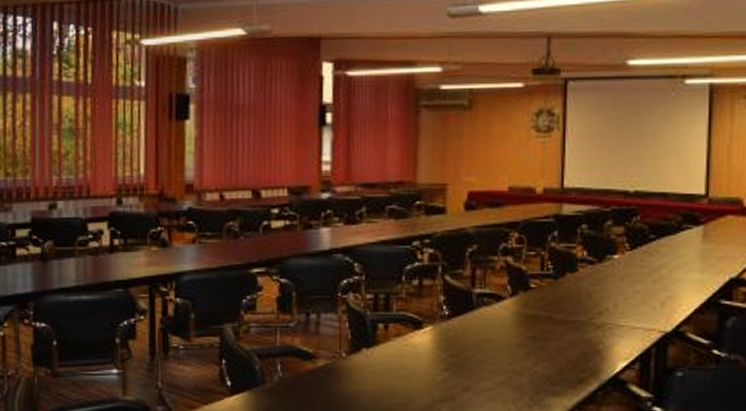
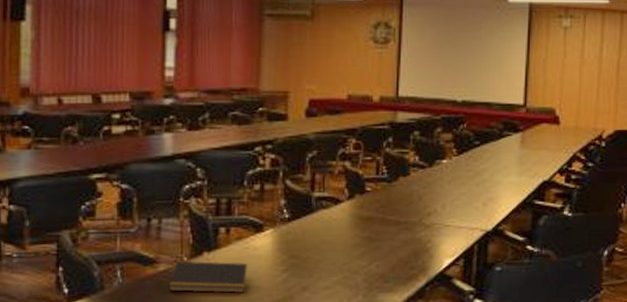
notepad: none [328,357,407,391] -> present [169,261,247,293]

